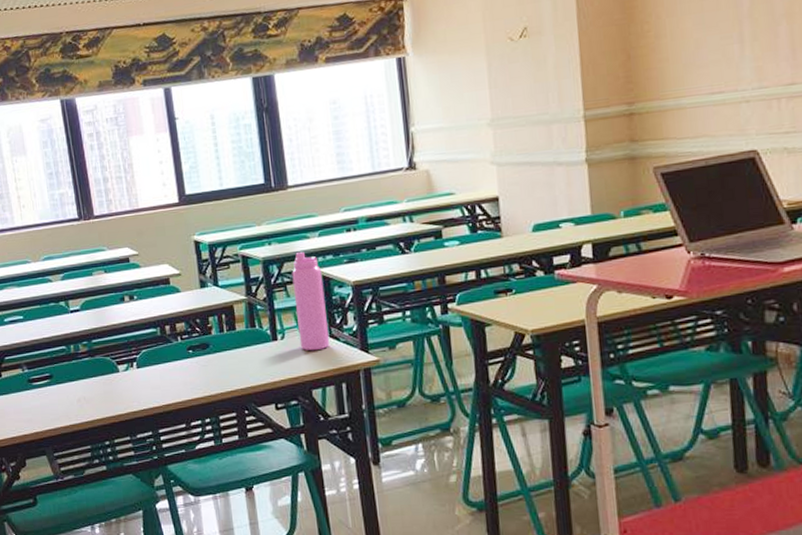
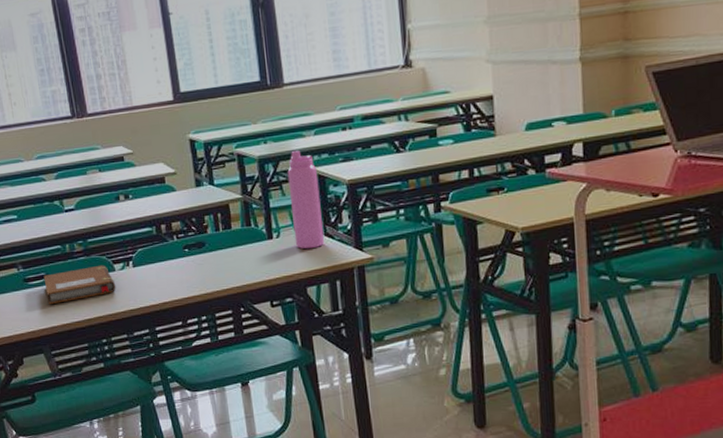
notebook: none [48,365,120,406] -> present [43,264,116,305]

